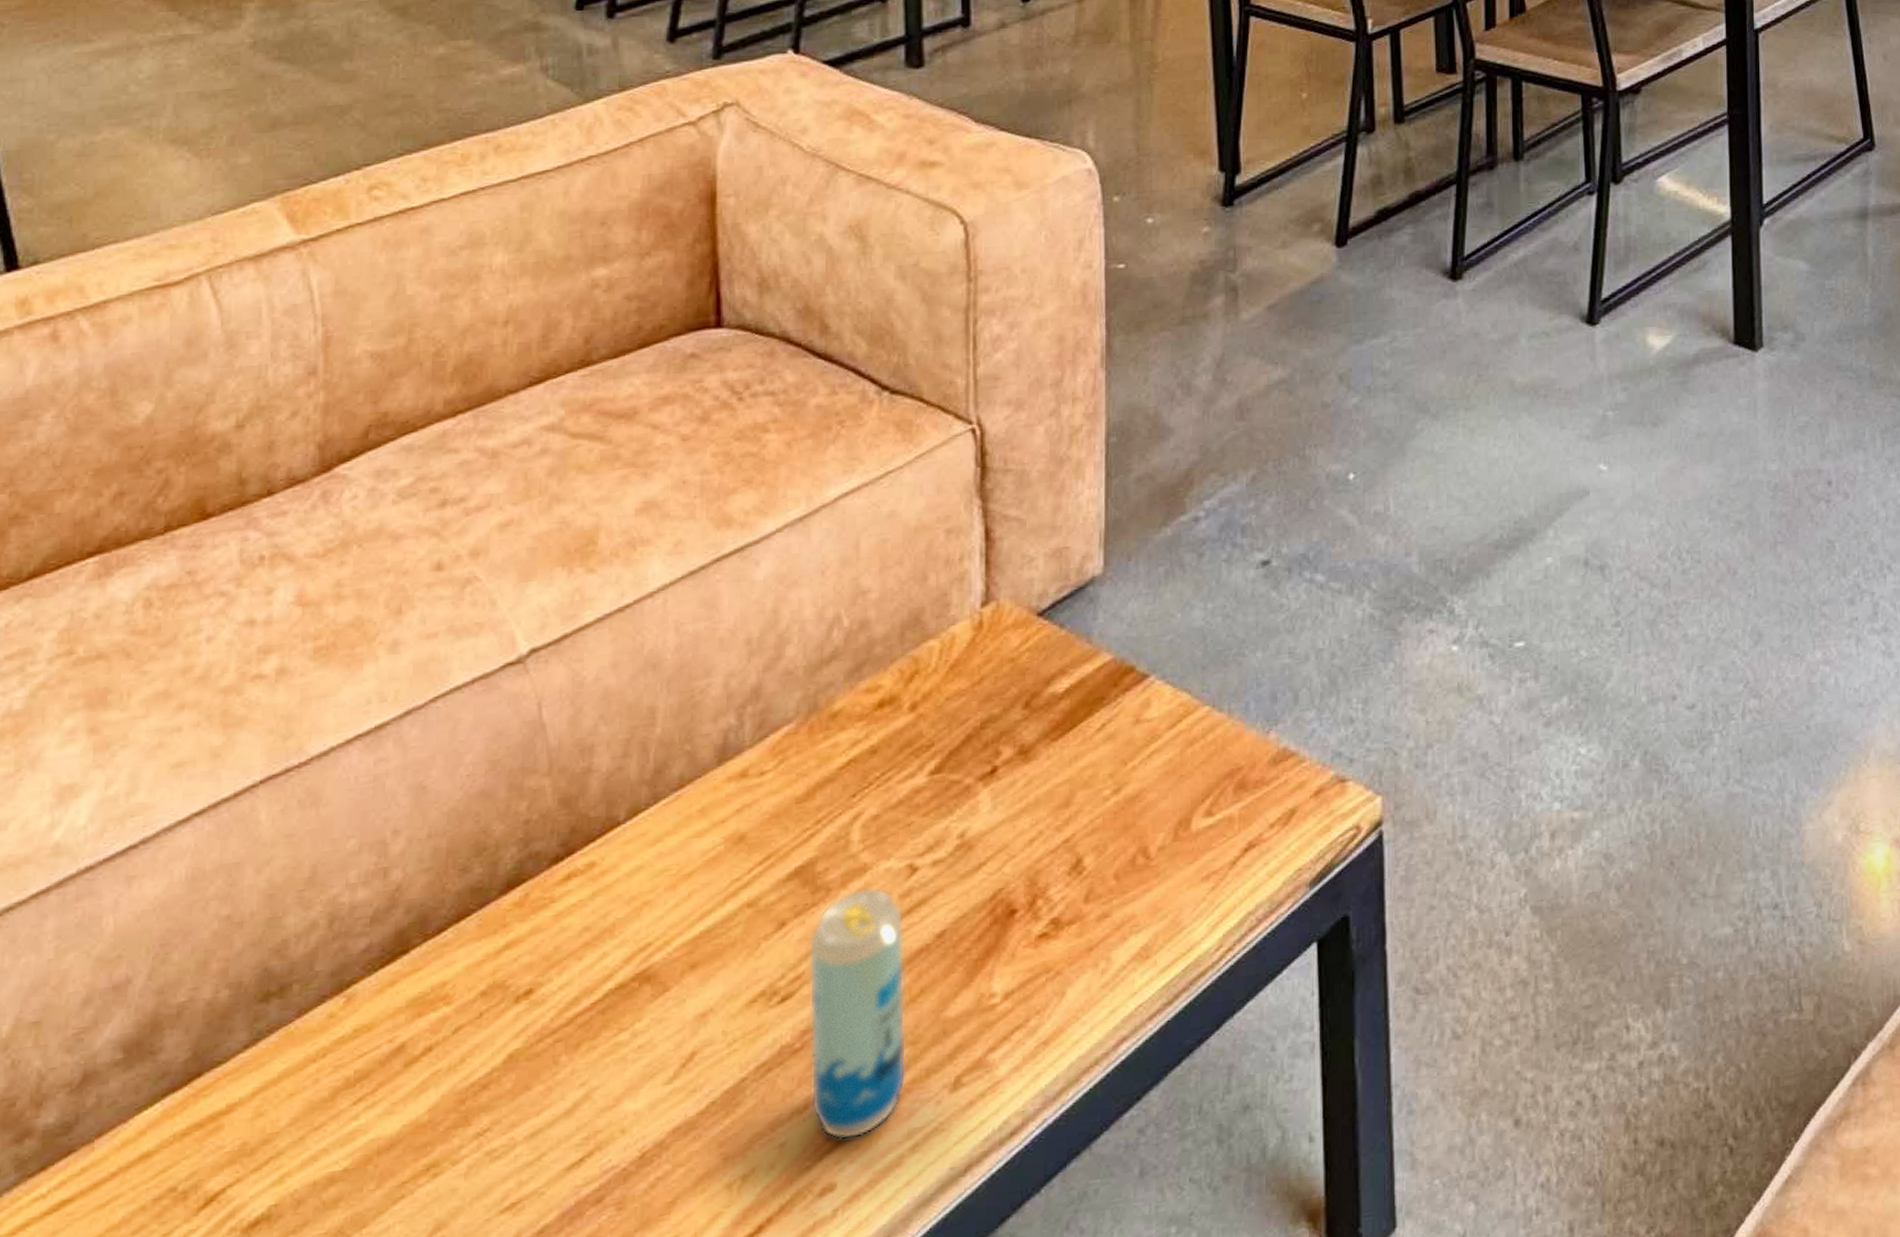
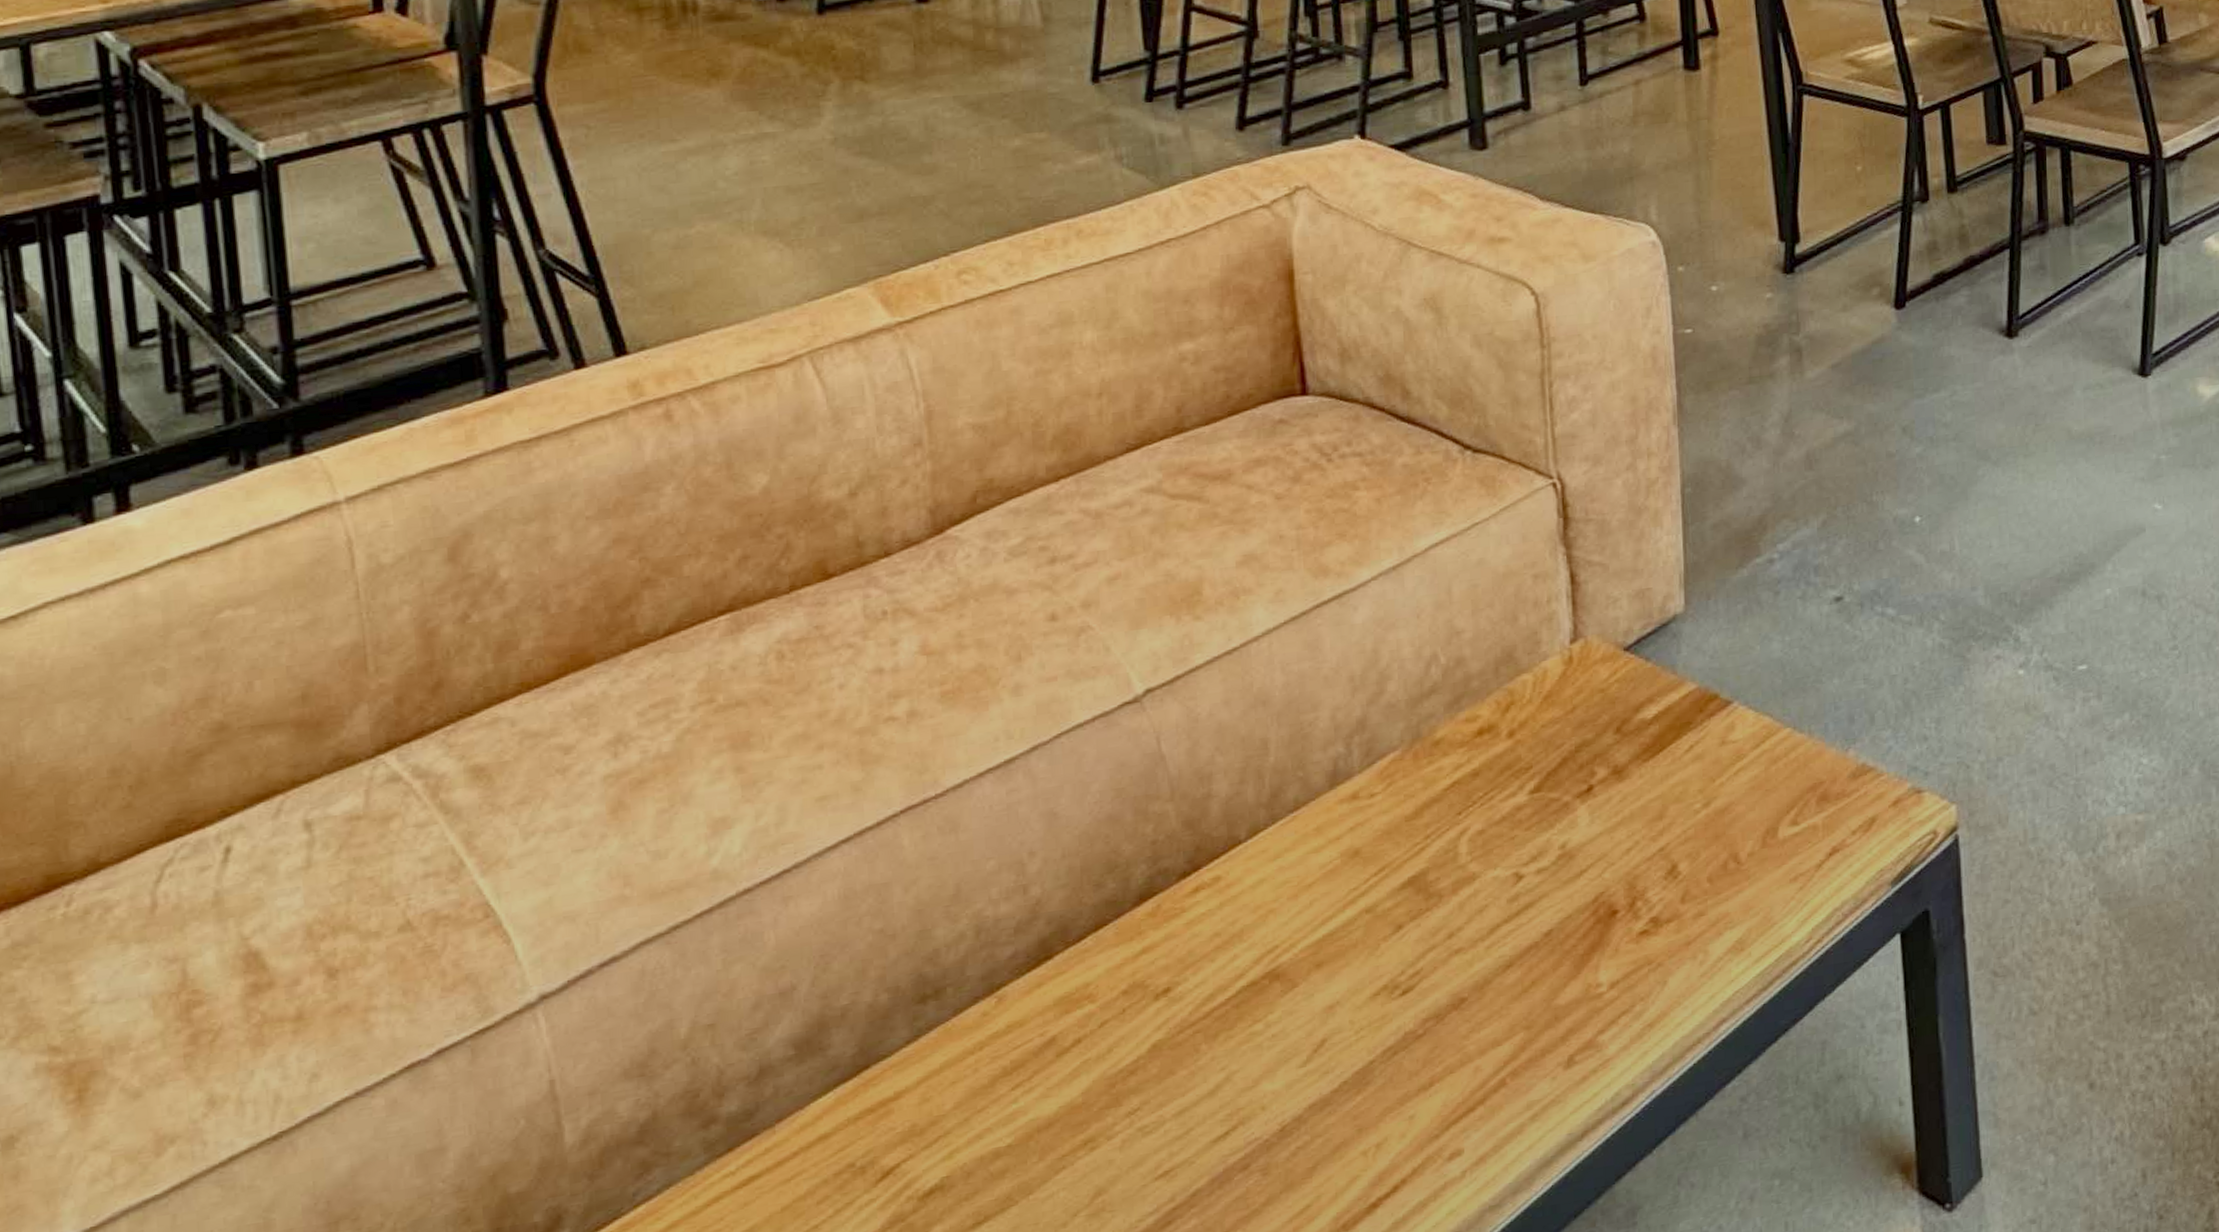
beverage can: present [808,886,907,1141] -> none [1424,892,1523,1113]

